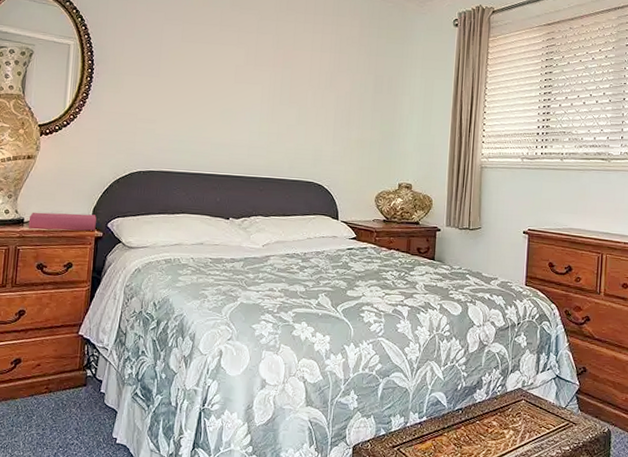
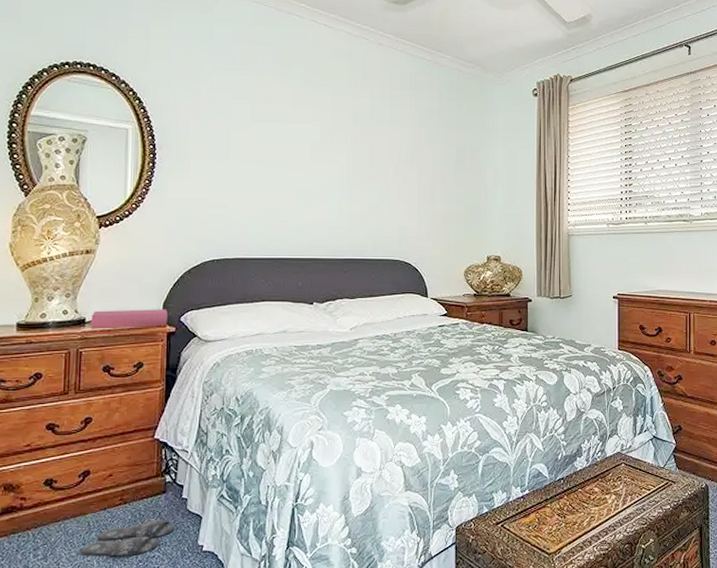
slippers: none [9,410,92,442] -> present [81,520,174,558]

